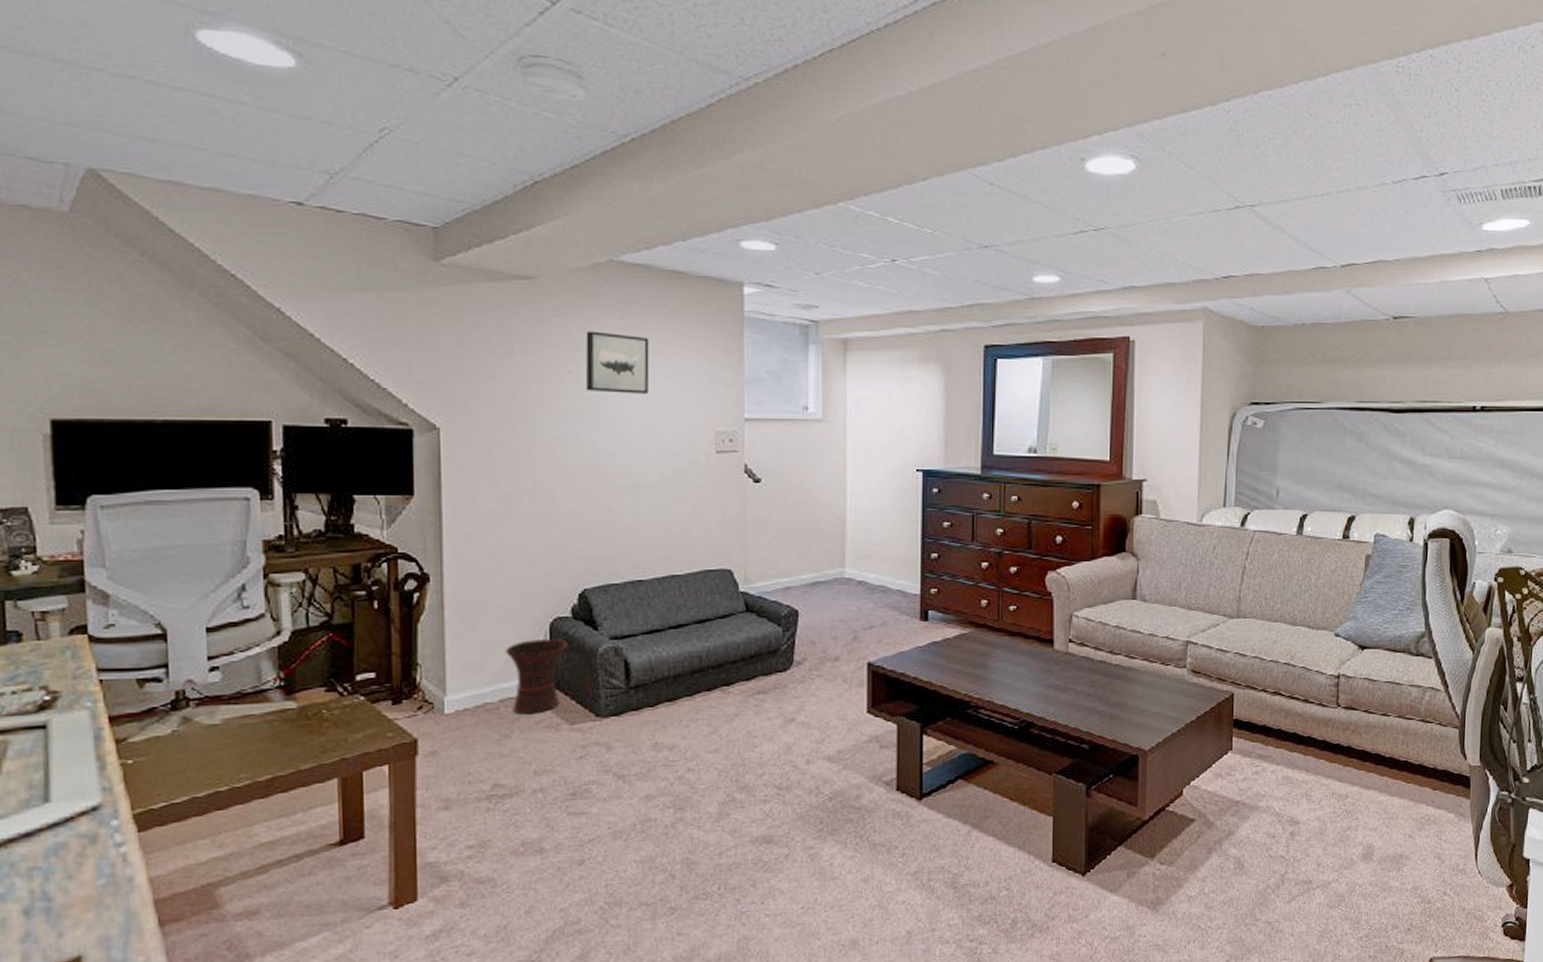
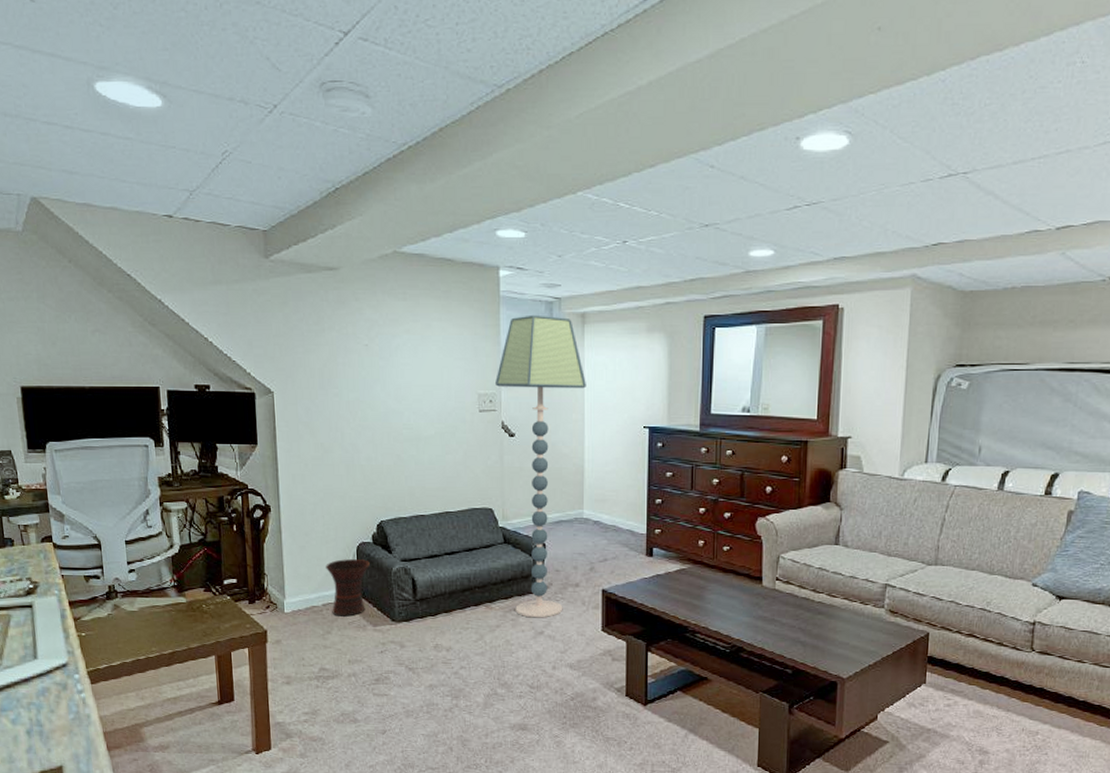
wall art: present [586,331,650,394] -> none [377,311,427,363]
floor lamp: none [737,339,849,702] -> present [495,314,586,618]

